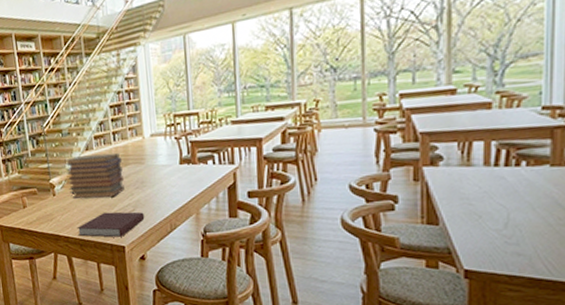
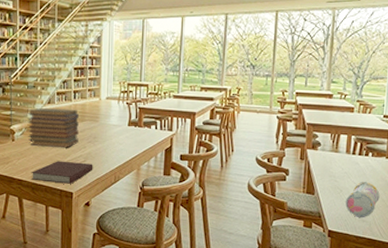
pencil case: none [488,200,543,252] -> present [345,181,380,218]

